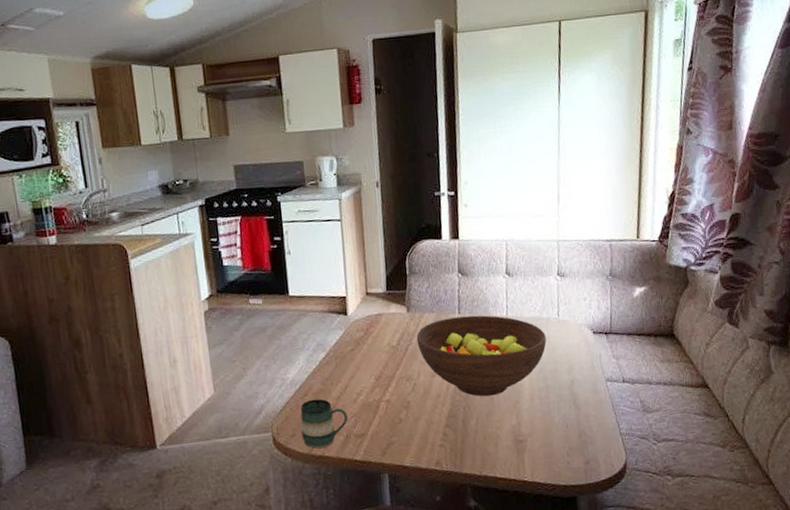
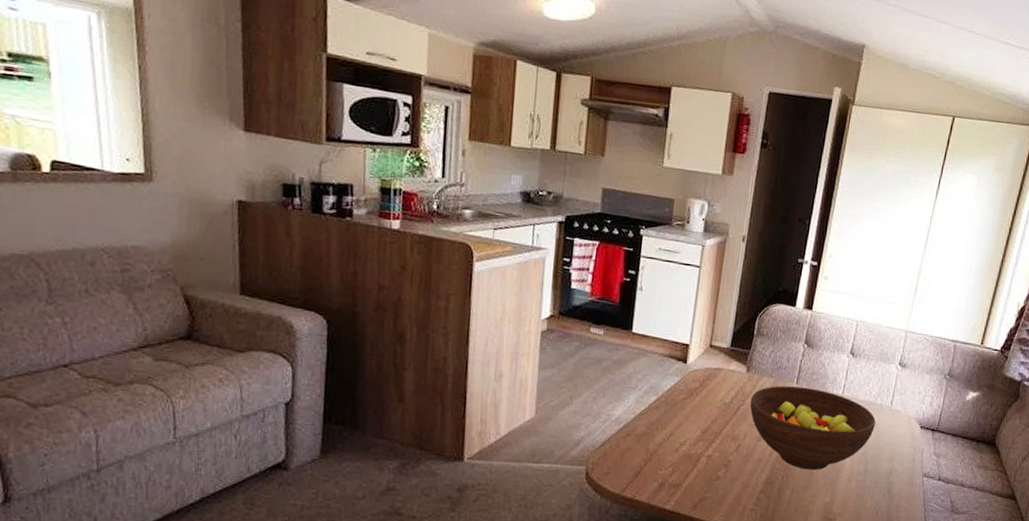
mug: present [300,398,348,449] -> none [616,441,667,491]

